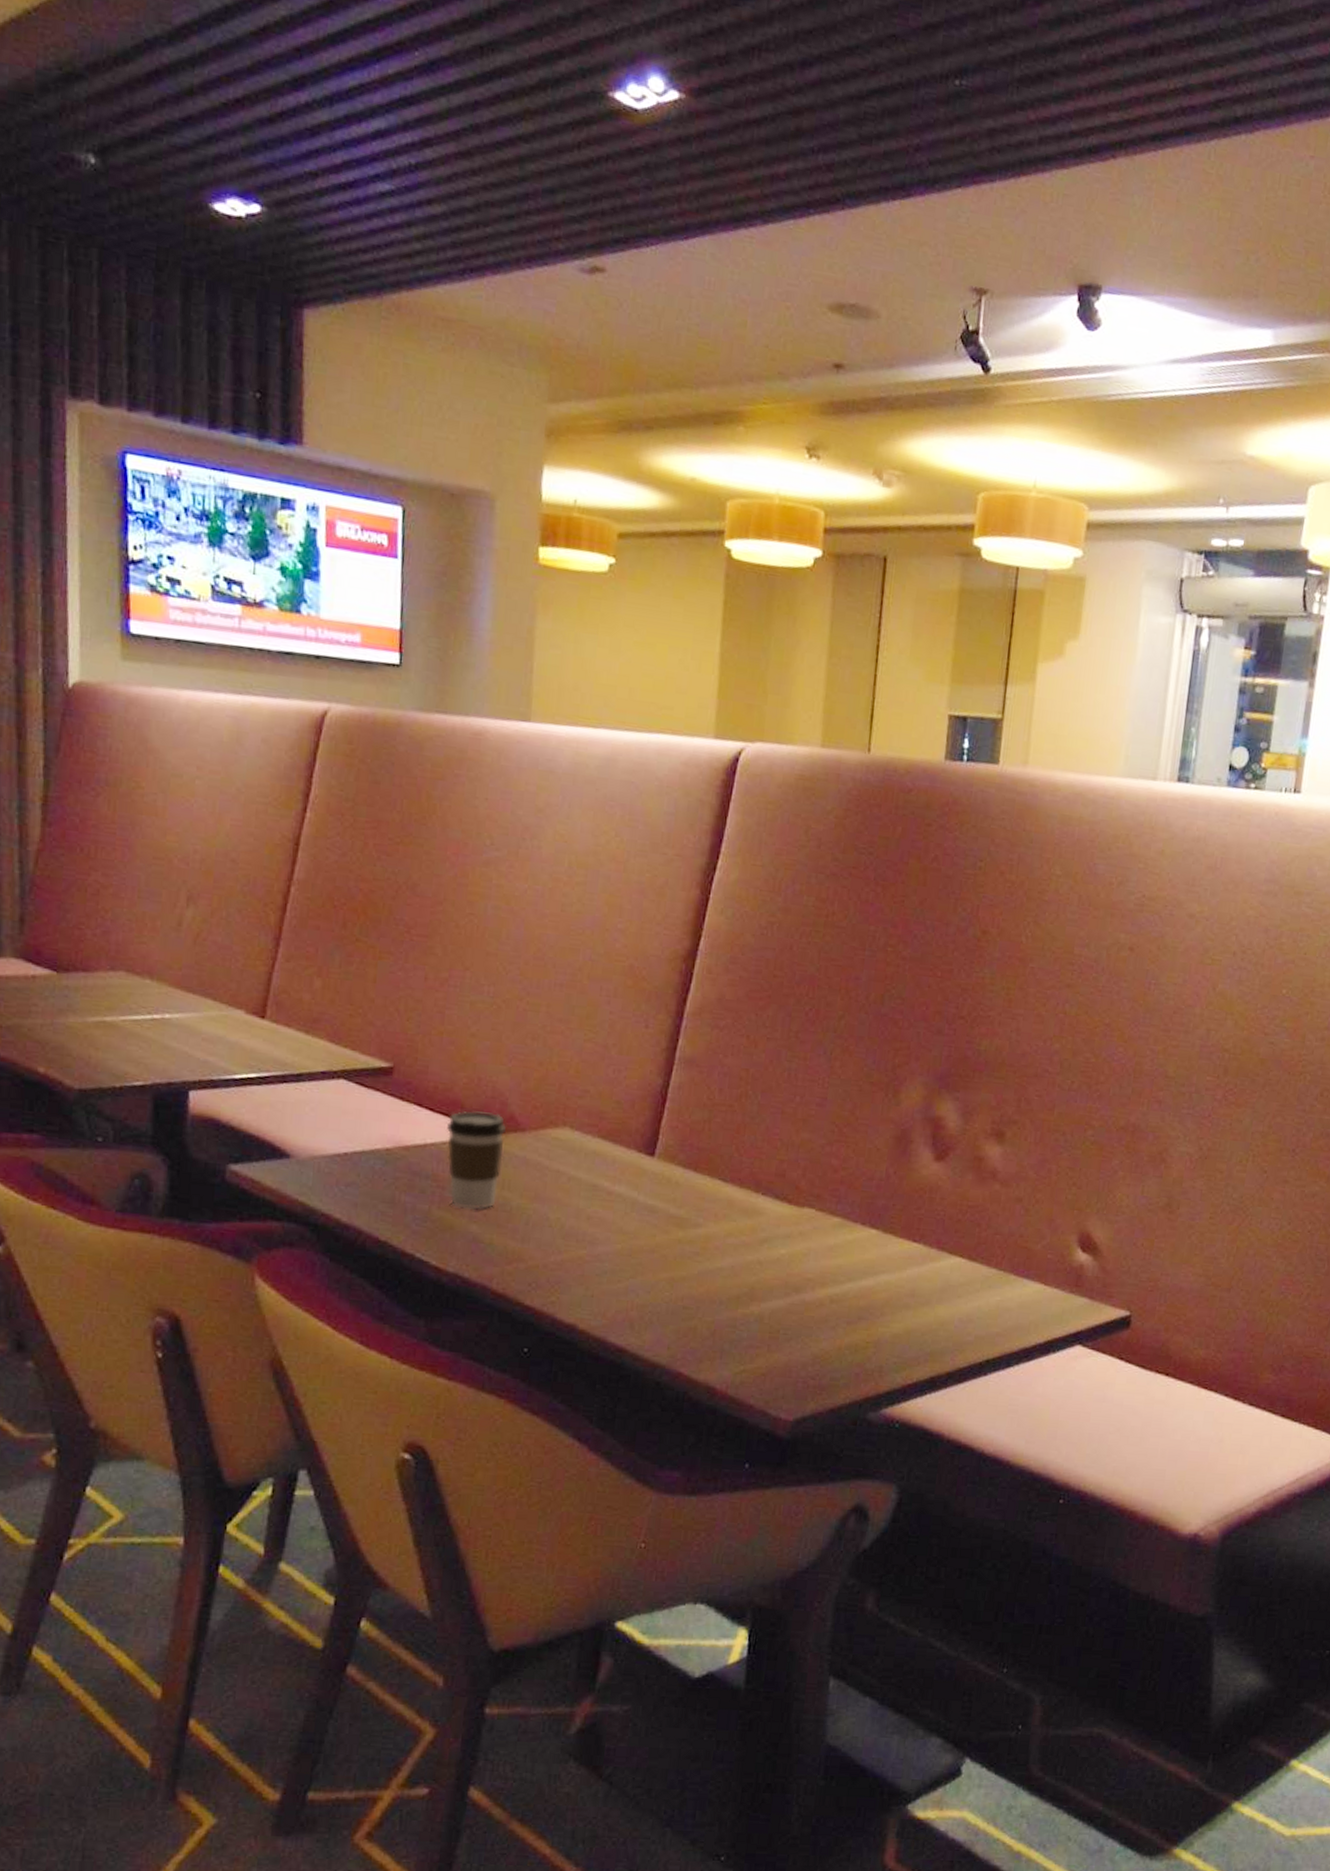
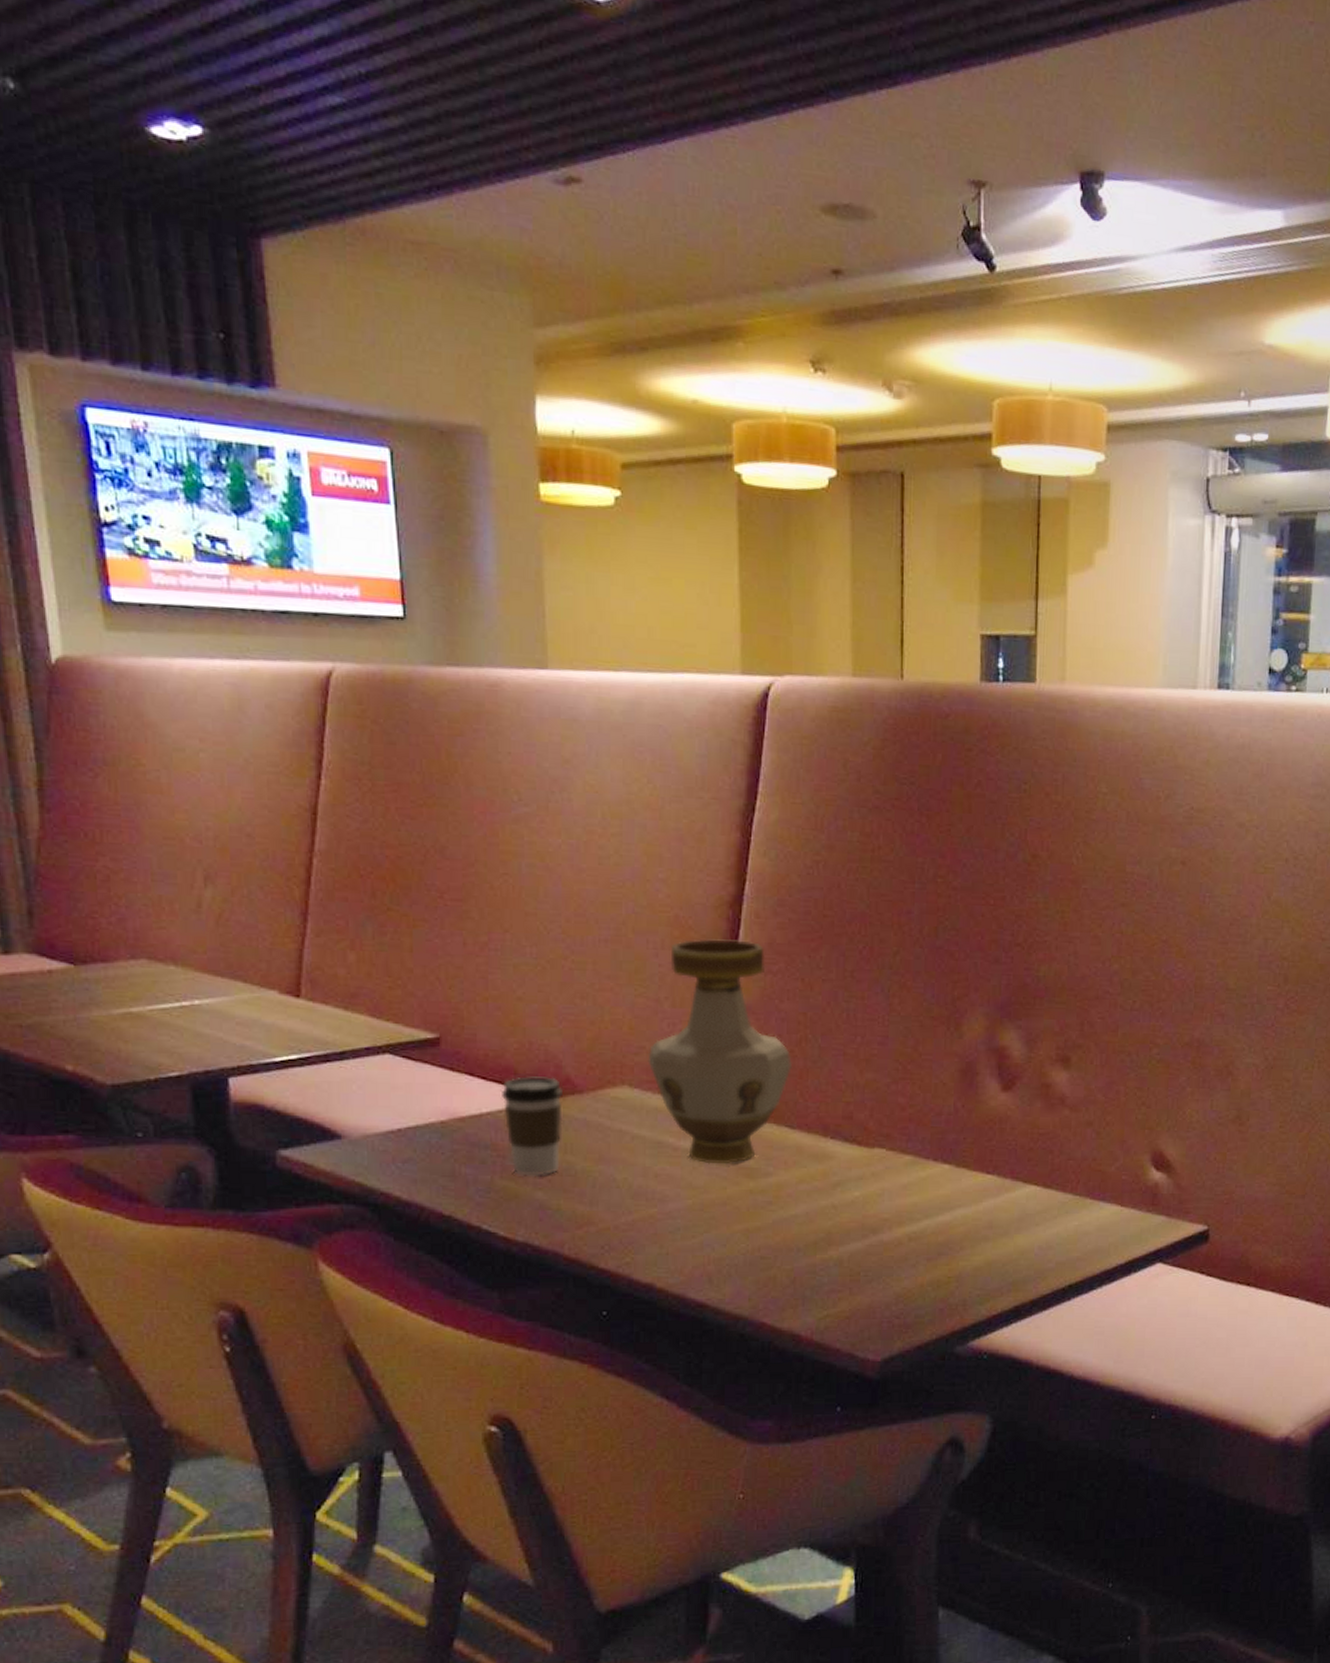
vase: none [590,989,731,1212] -> present [648,939,792,1164]

